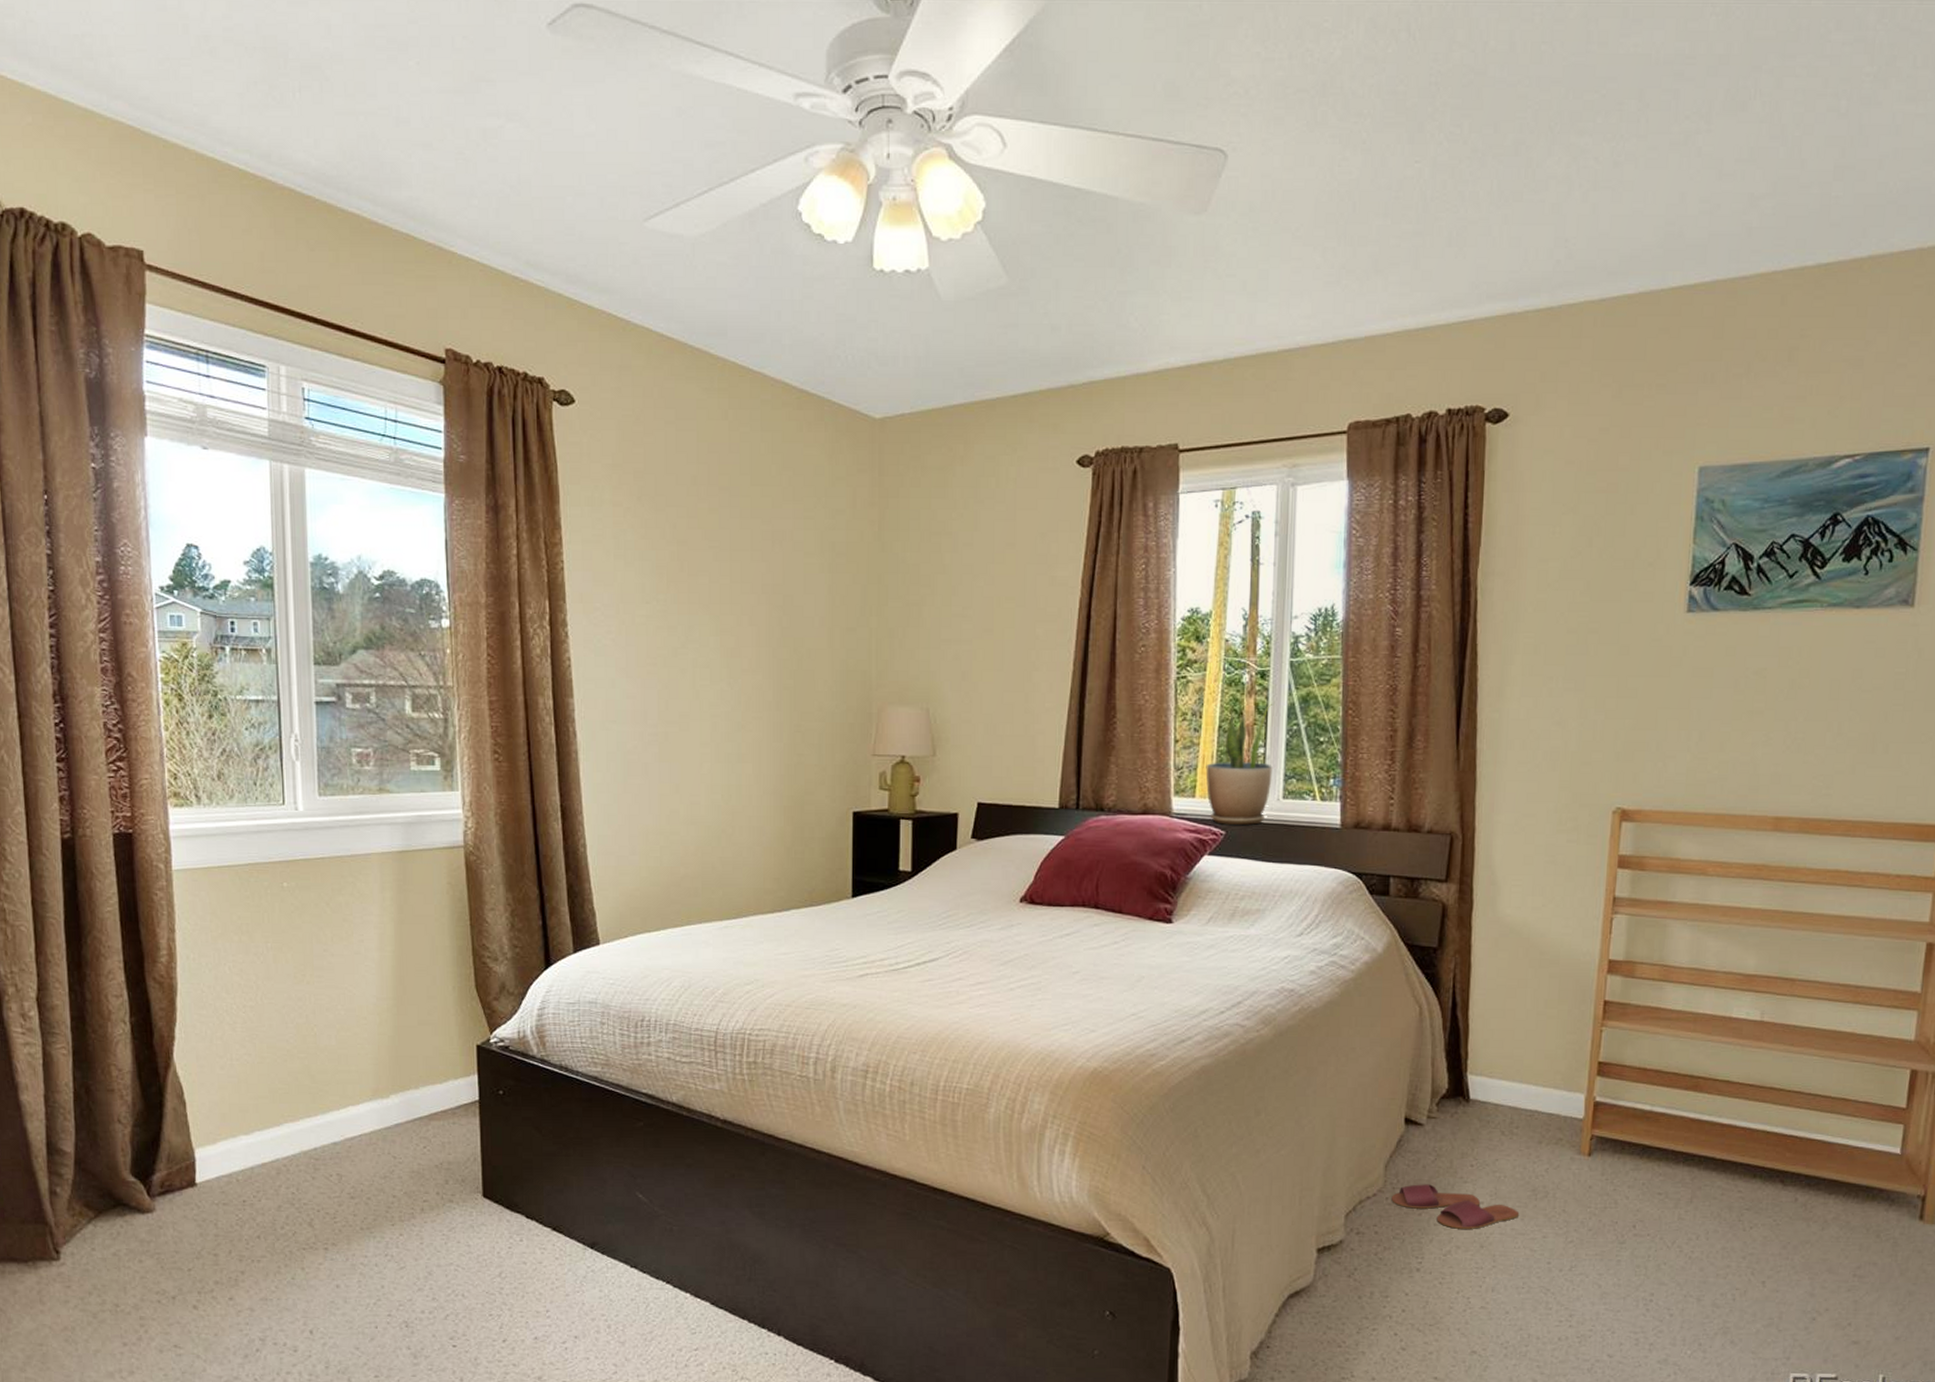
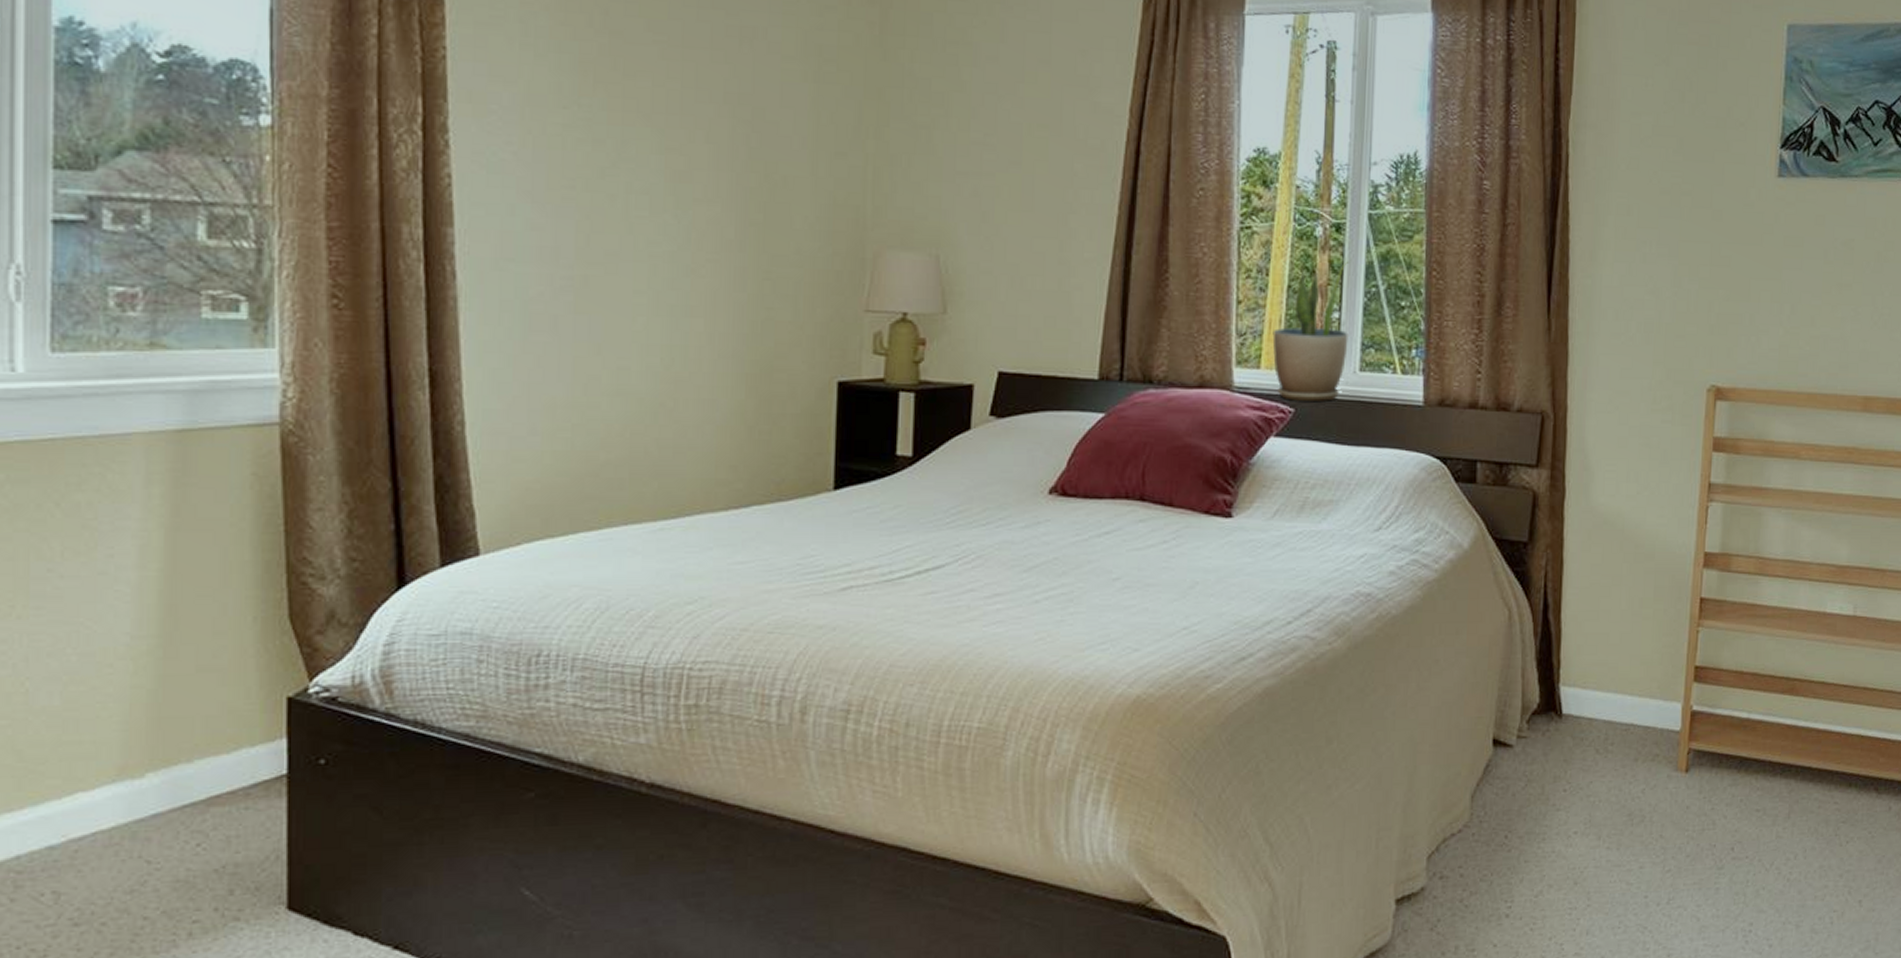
slippers: present [1392,1184,1520,1229] -> none [1478,815,1615,865]

